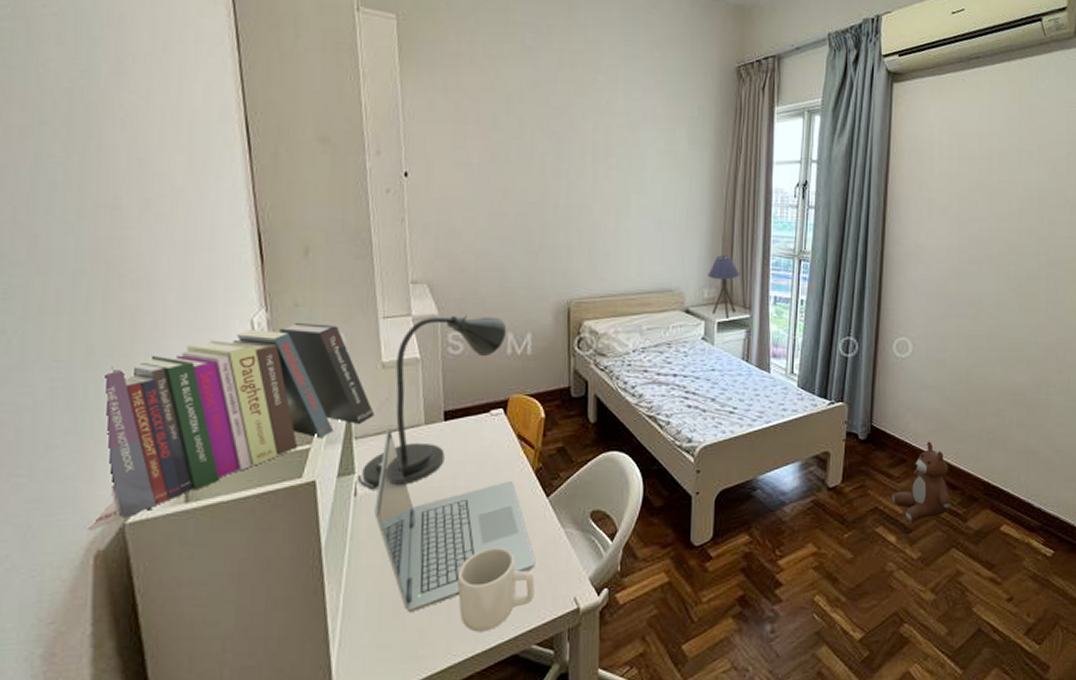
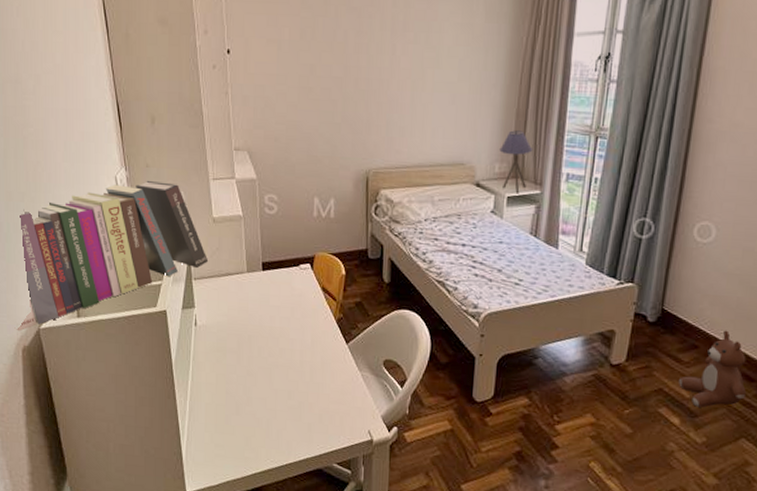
desk lamp: present [357,315,507,490] -> none [196,180,314,322]
laptop: present [374,428,536,613] -> none [210,273,337,423]
mug: present [456,546,535,632] -> none [273,379,336,447]

